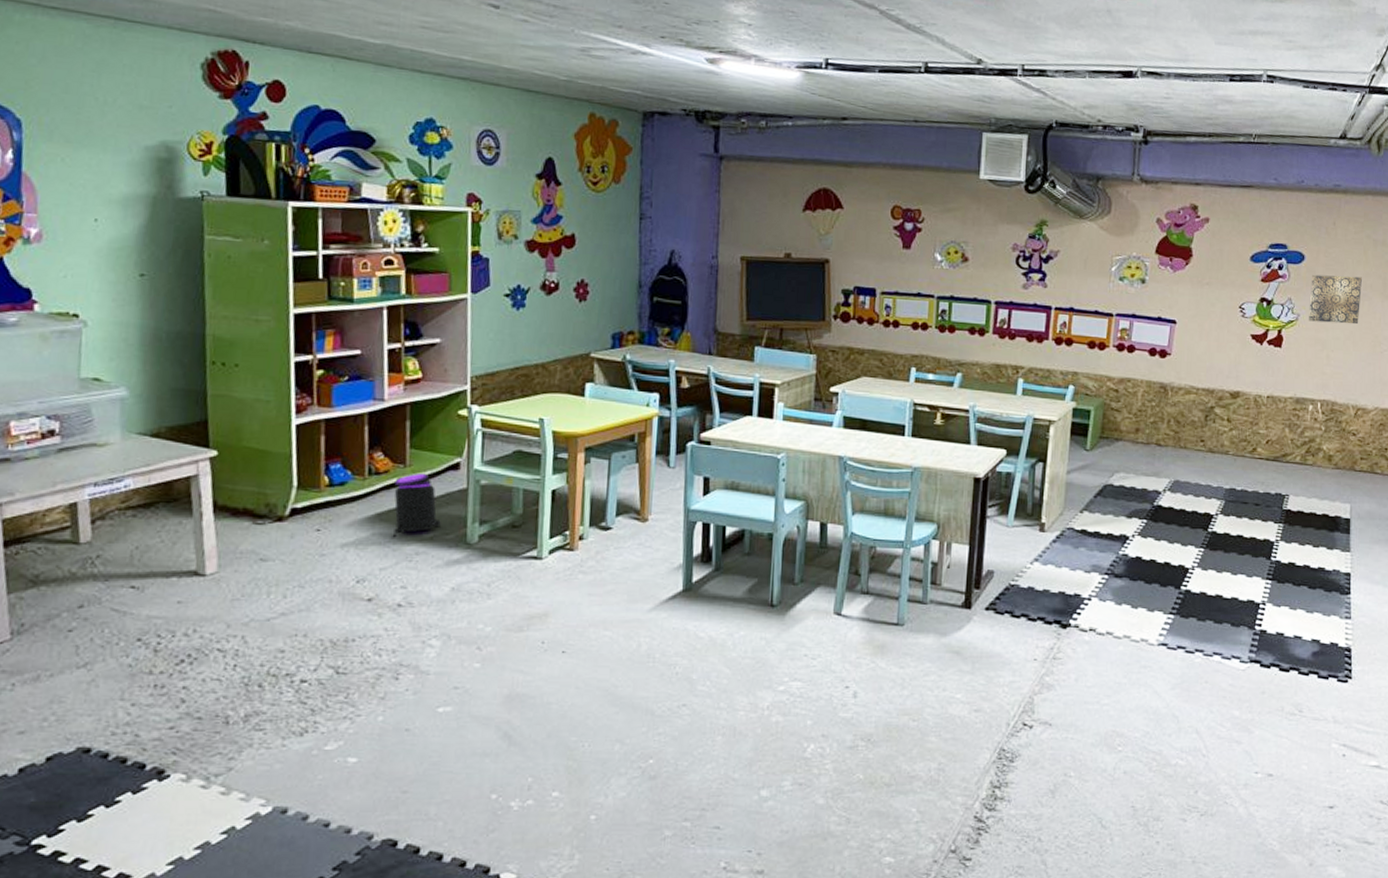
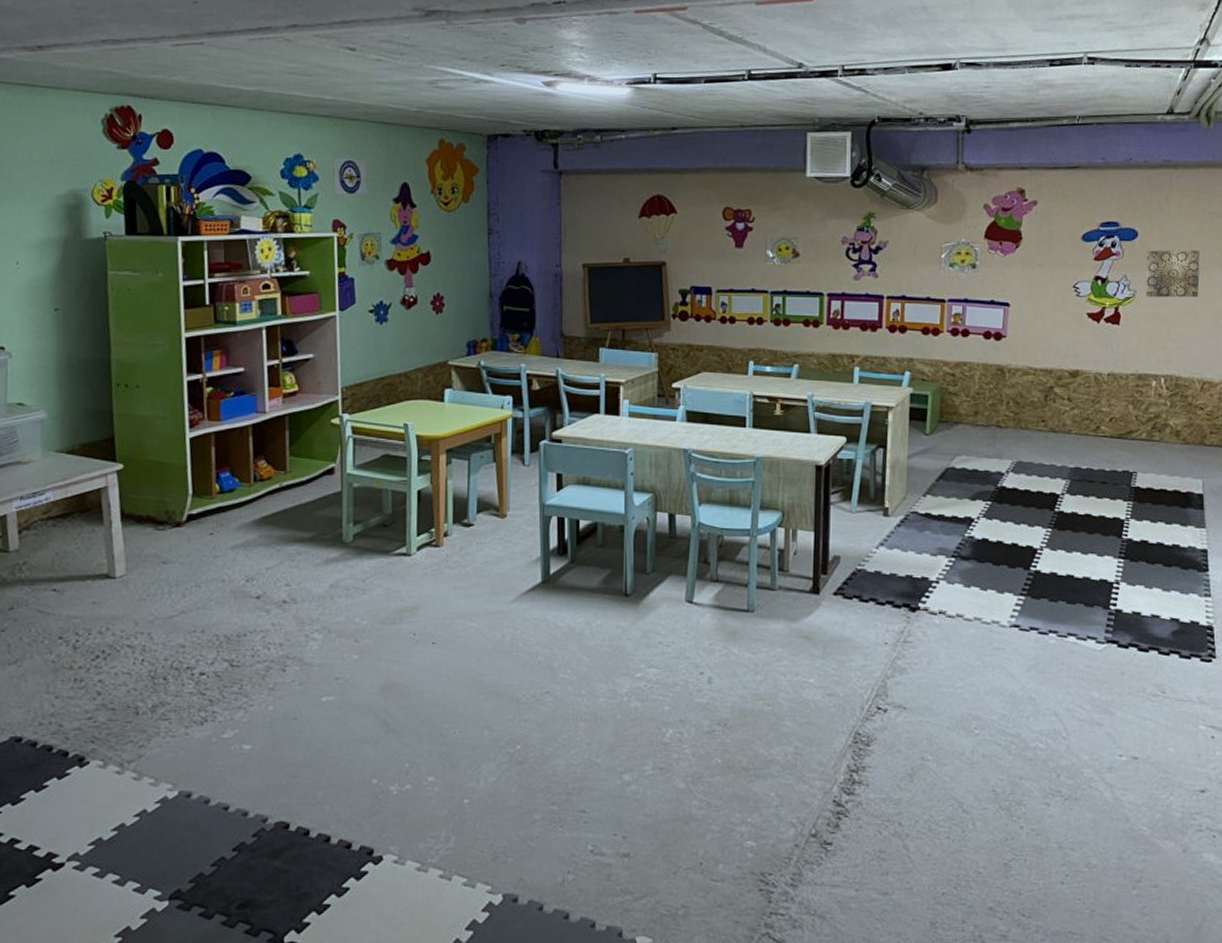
trash can: present [392,472,441,538] -> none [276,478,319,539]

